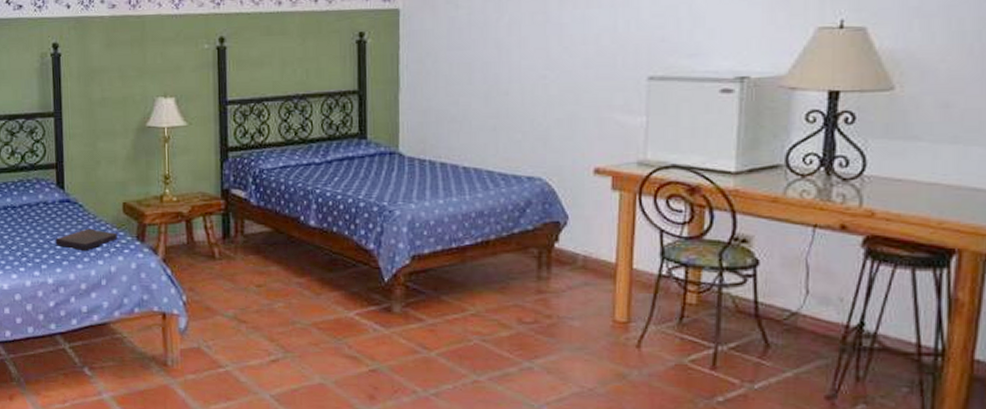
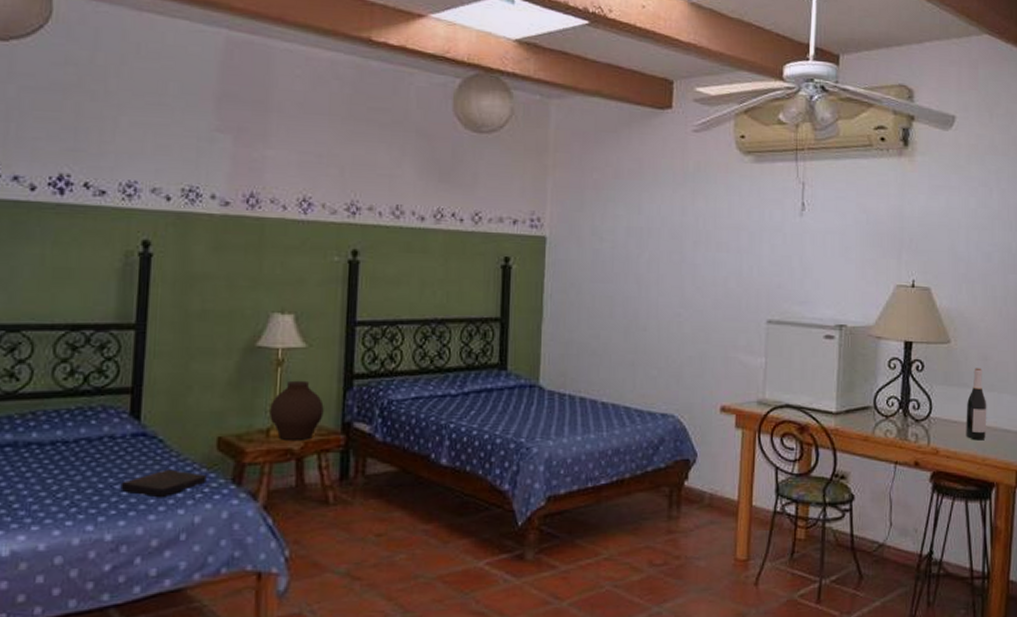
vase: none [161,154,205,205] -> present [269,380,324,440]
wine bottle: none [914,117,947,201] -> present [966,367,987,441]

